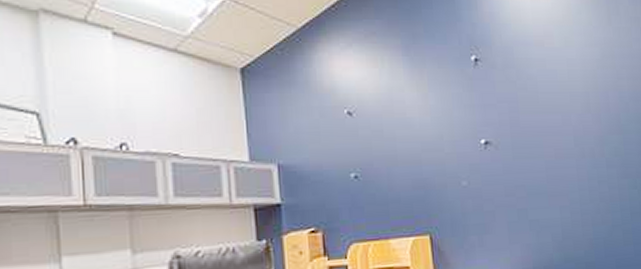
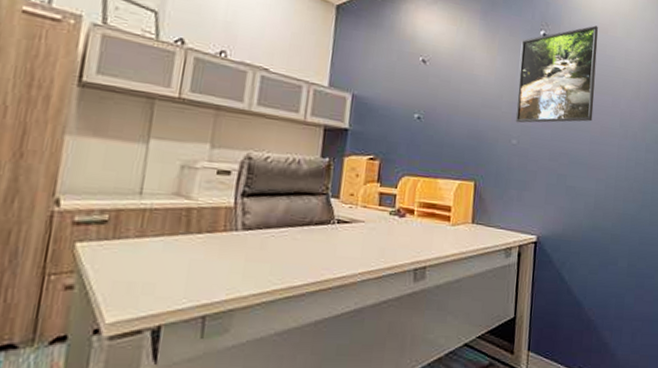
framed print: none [452,39,544,162] -> present [515,25,598,123]

